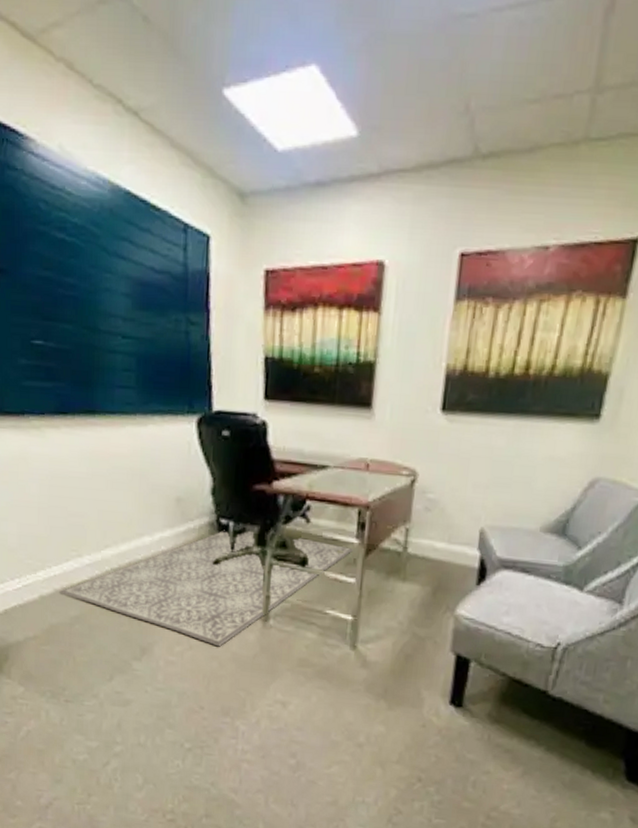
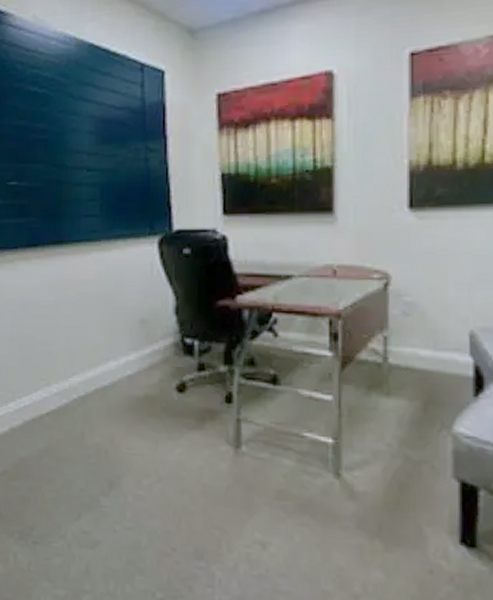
rug: present [59,530,353,647] -> none [29,349,327,479]

